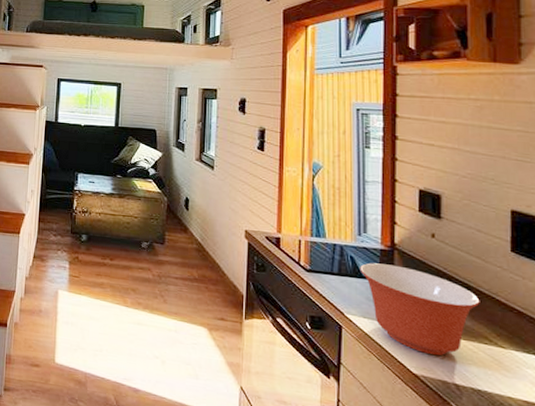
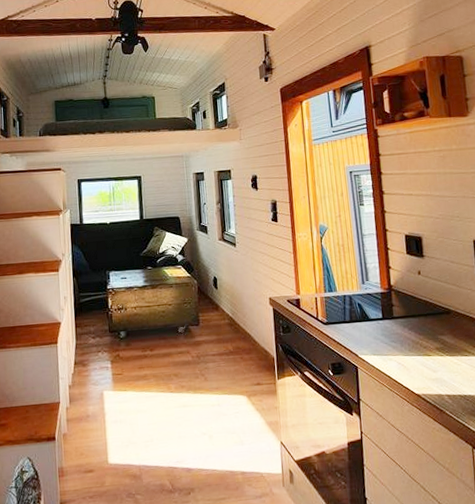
mixing bowl: present [360,263,480,356] -> none [366,304,459,375]

